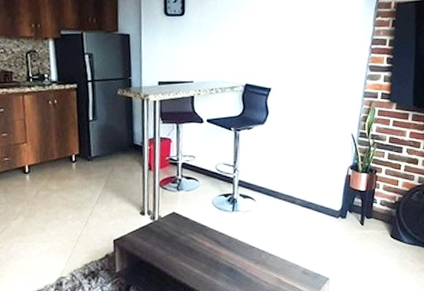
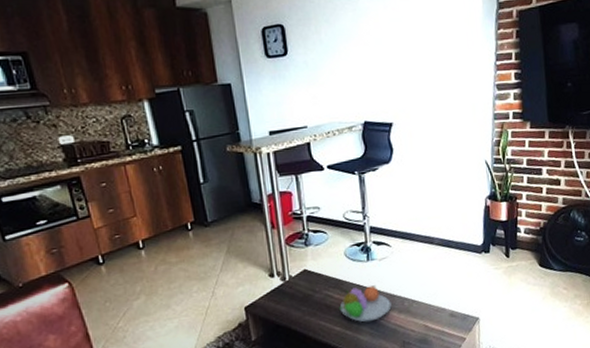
fruit bowl: none [199,235,250,269] -> present [338,285,392,323]

